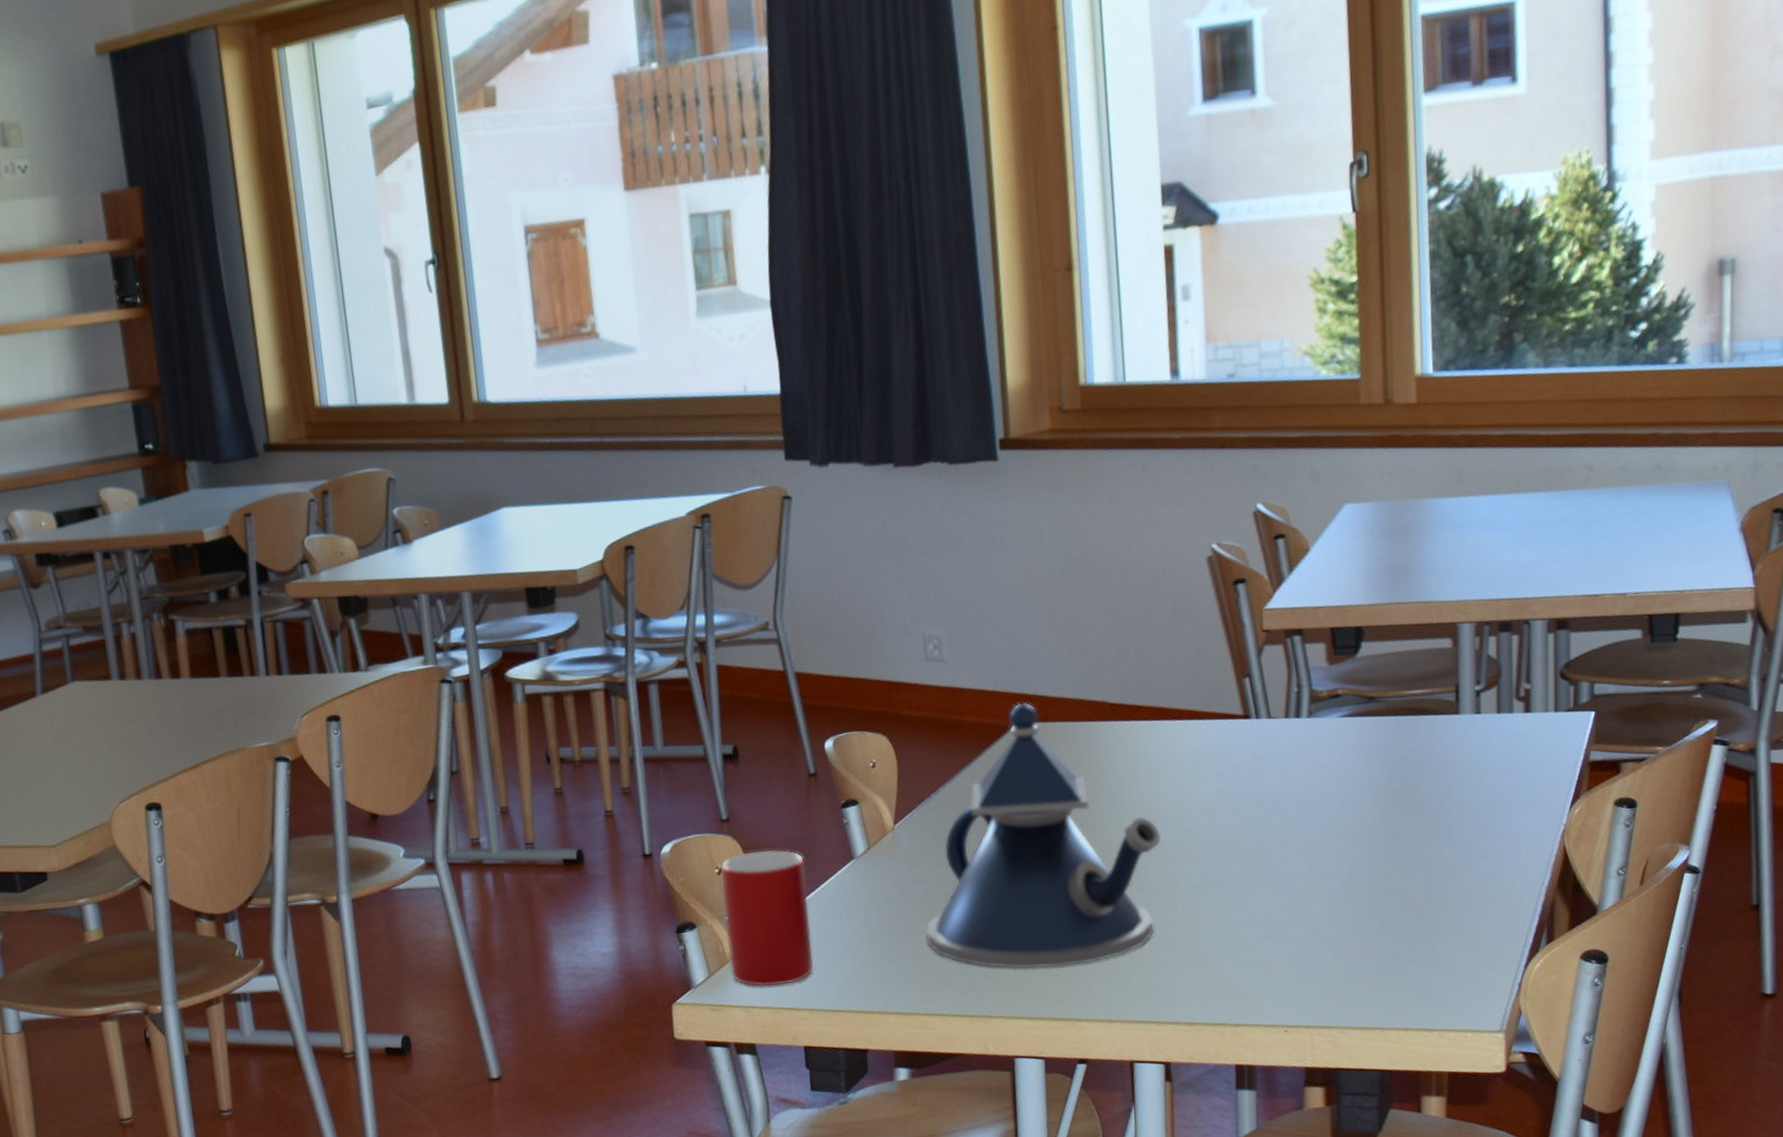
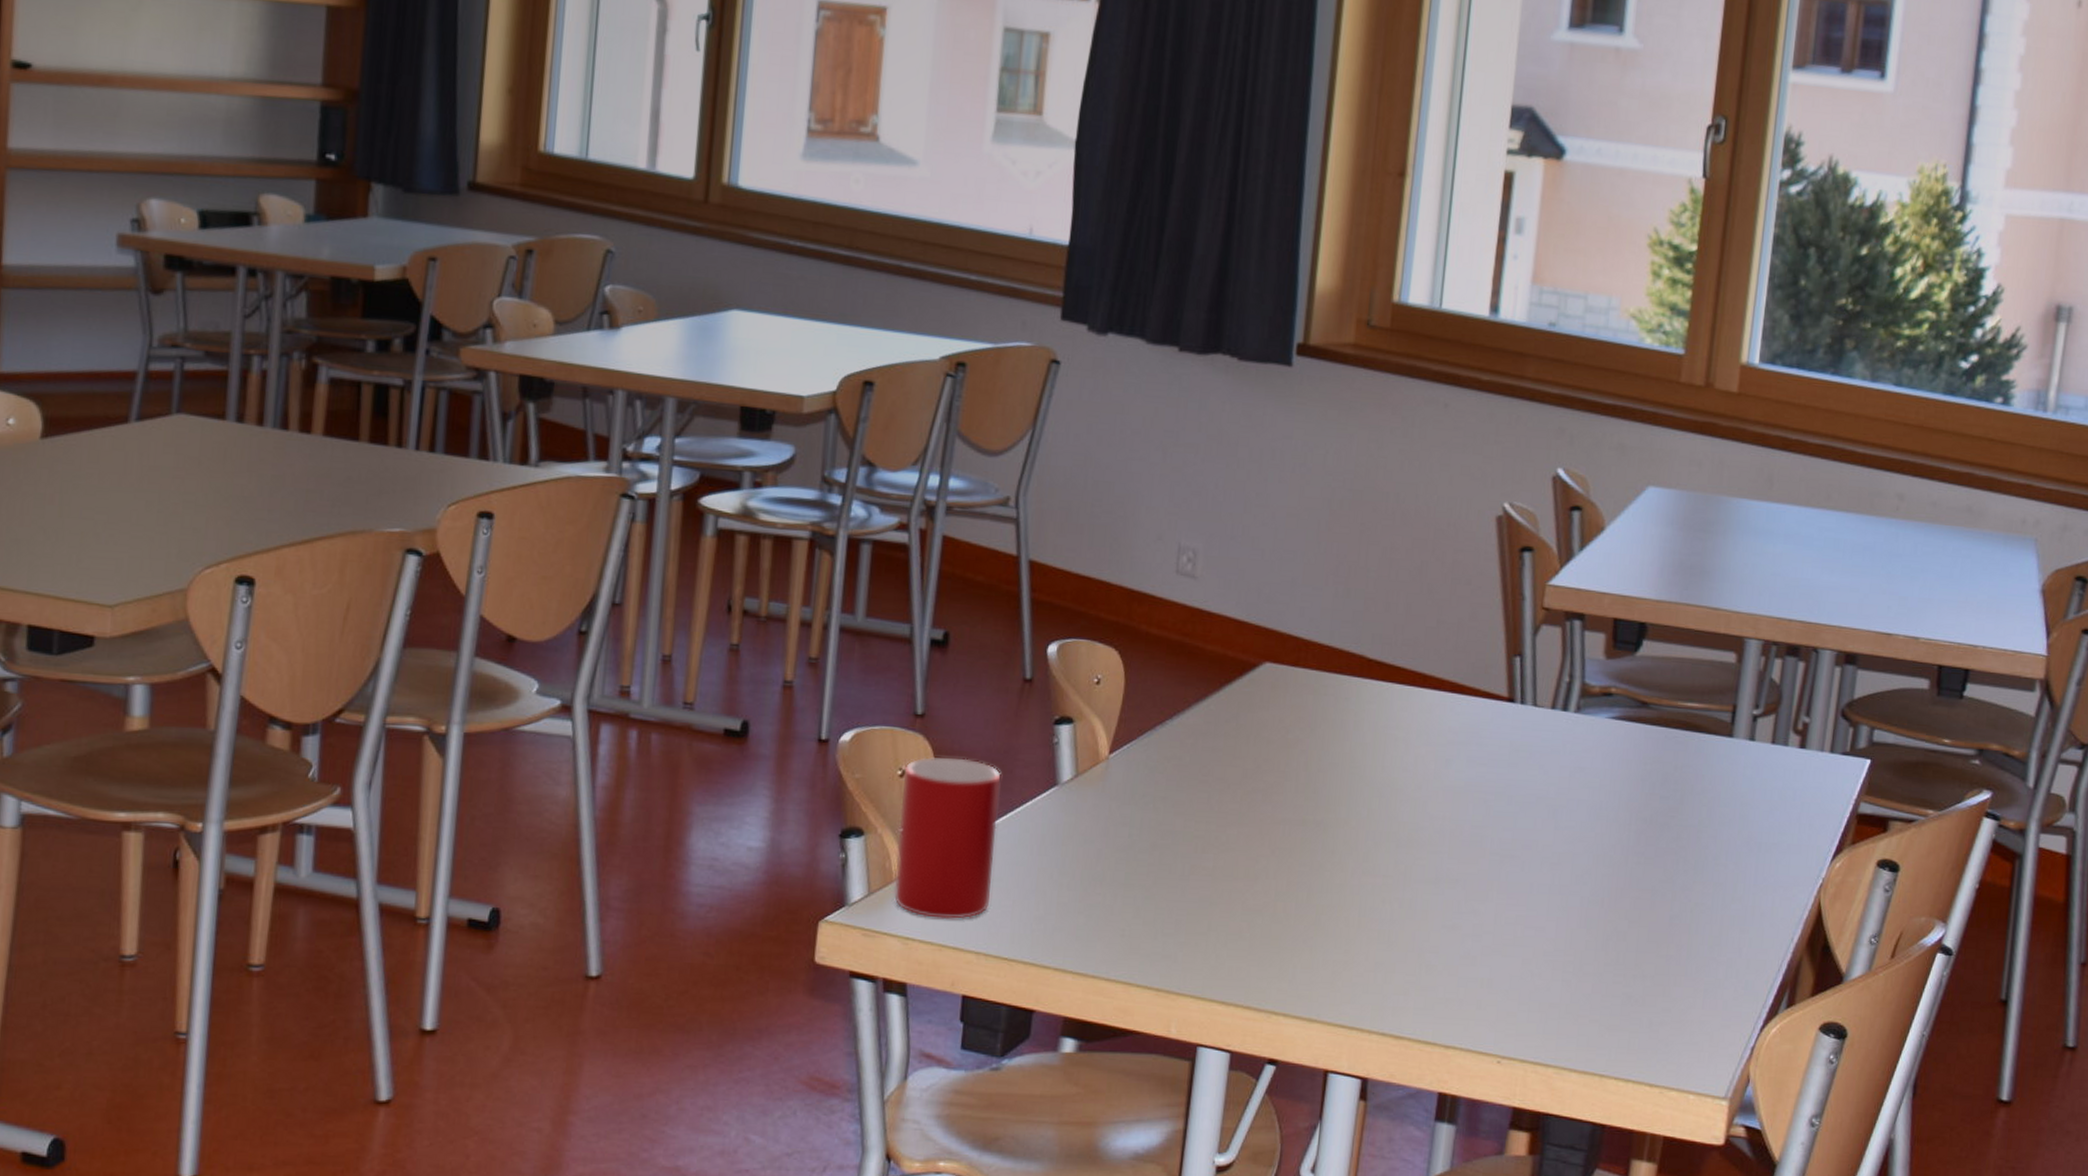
teapot: present [926,702,1162,969] -> none [1122,640,1400,950]

